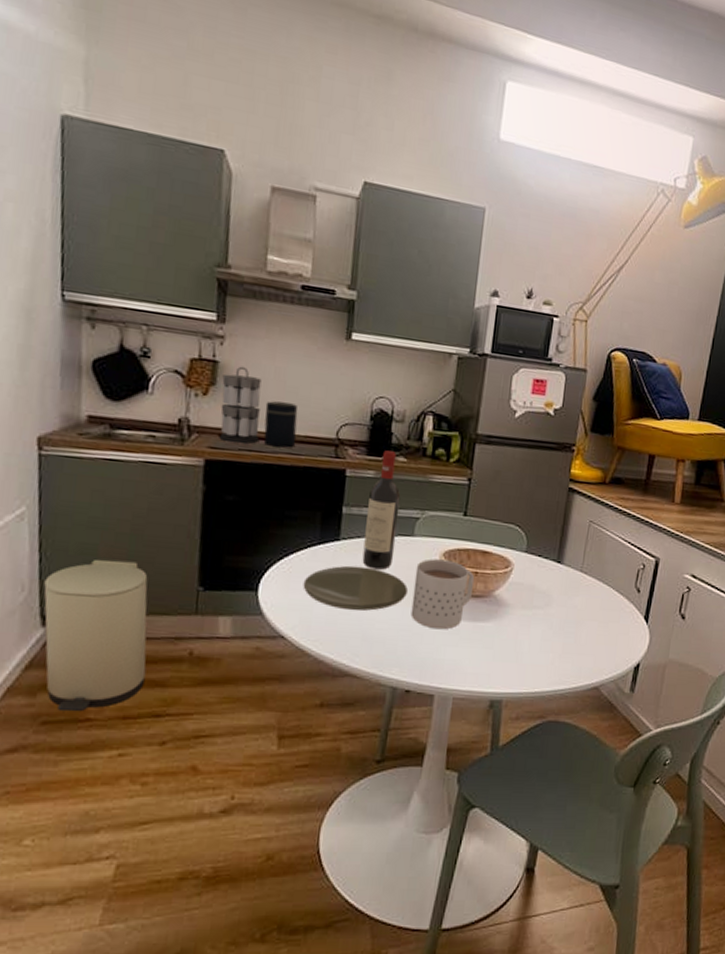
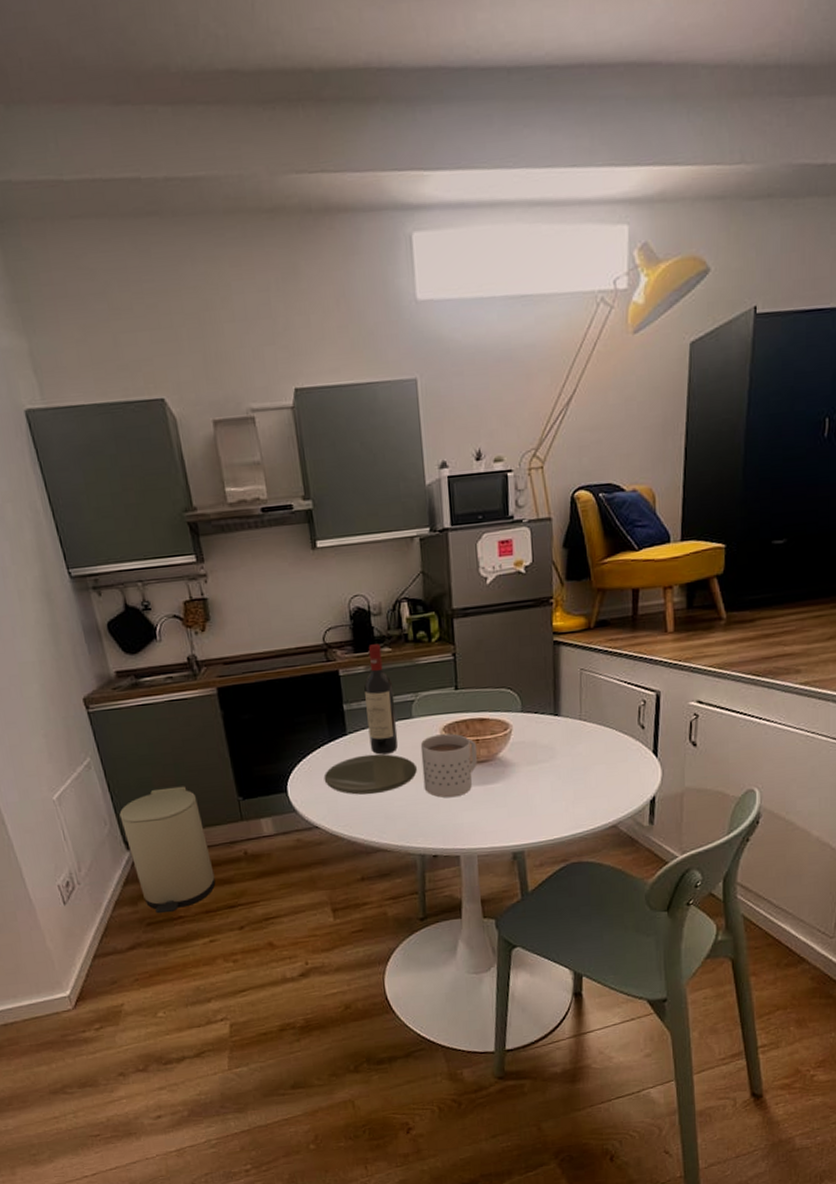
spice rack: present [219,366,262,444] -> none [213,597,258,669]
cylinder: present [263,401,298,448] -> none [255,621,289,664]

